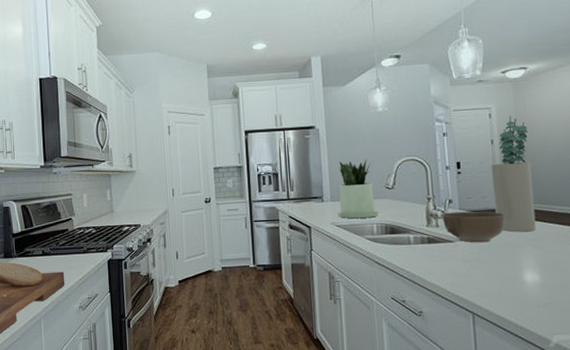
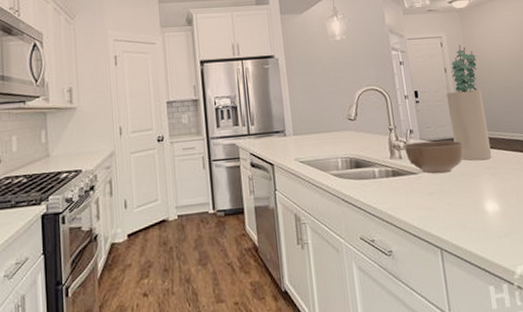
planter: present [338,158,379,219] -> none [299,89,343,154]

